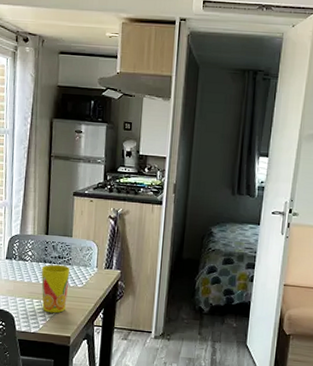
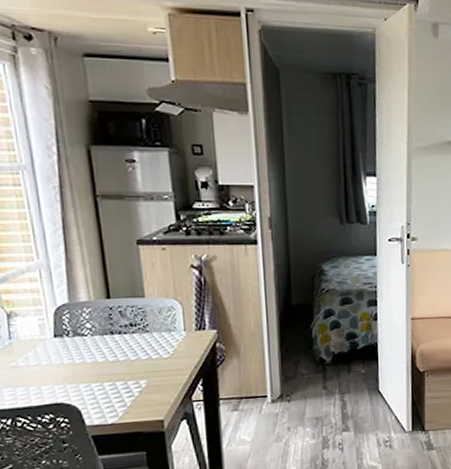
cup: present [41,264,70,314] -> none [108,333,151,396]

